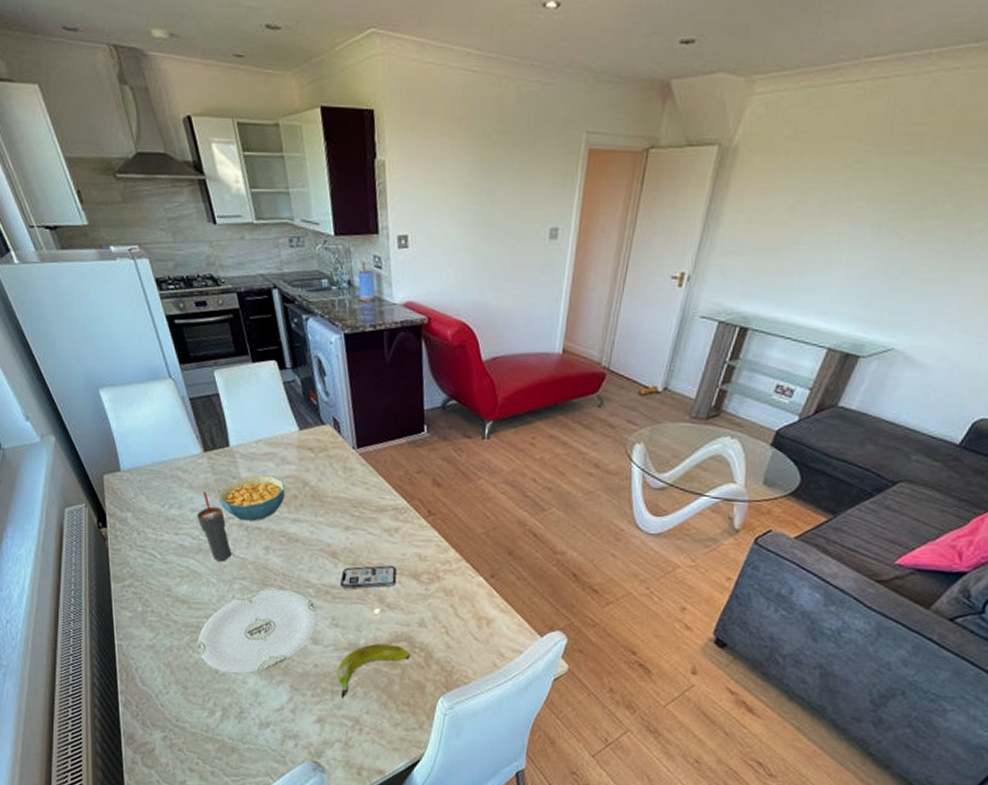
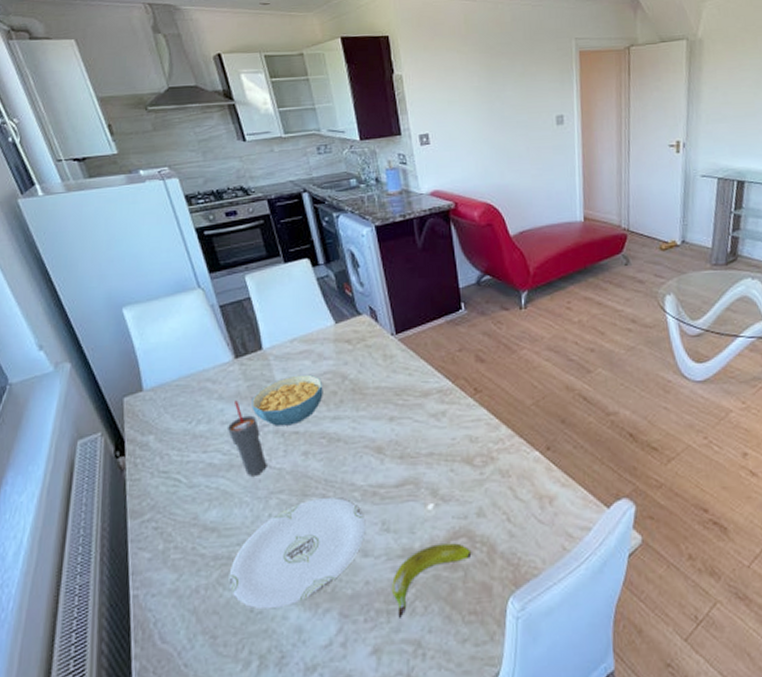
smartphone: present [341,565,397,589] -> none [389,453,448,486]

